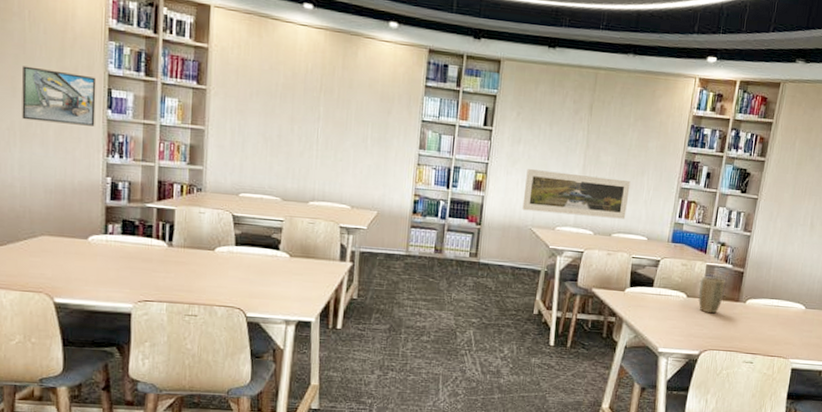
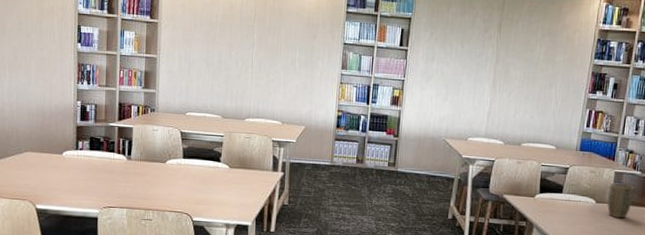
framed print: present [22,66,97,126] -> none [10,9,69,58]
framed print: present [522,169,631,219] -> none [436,85,539,129]

